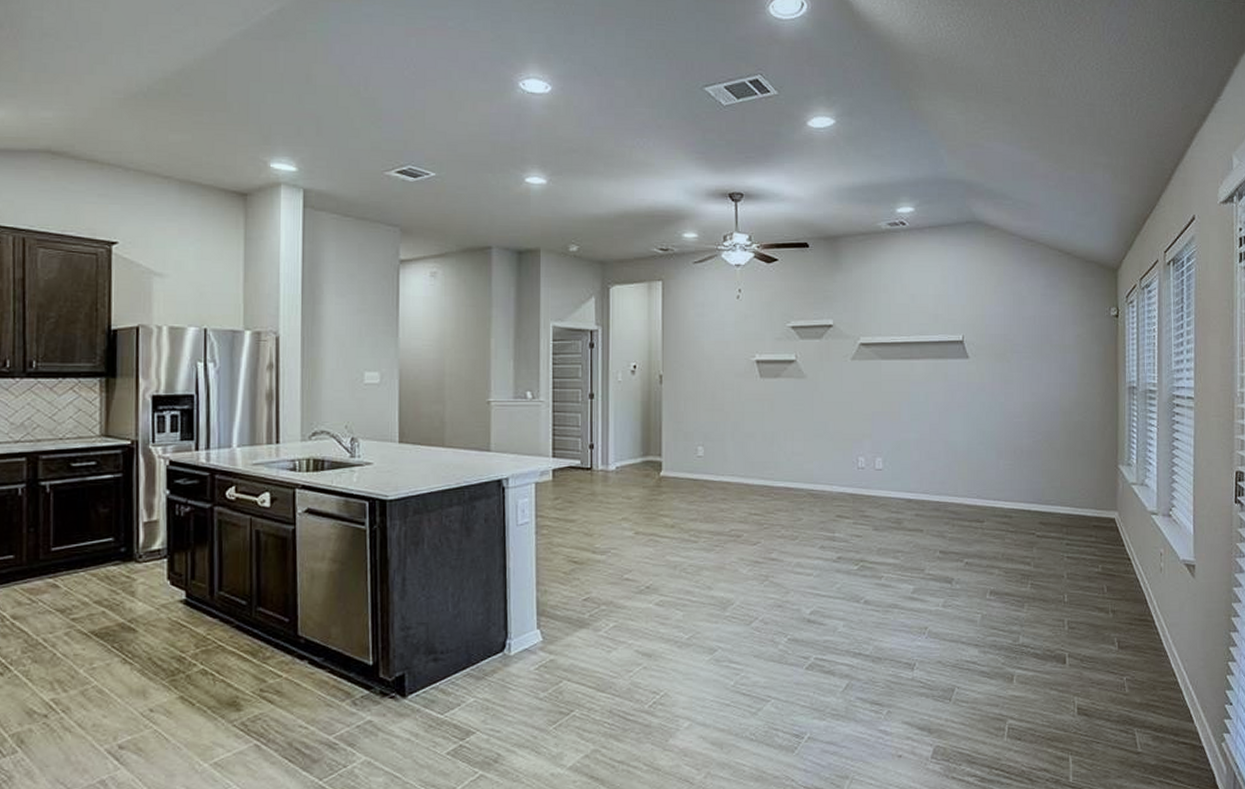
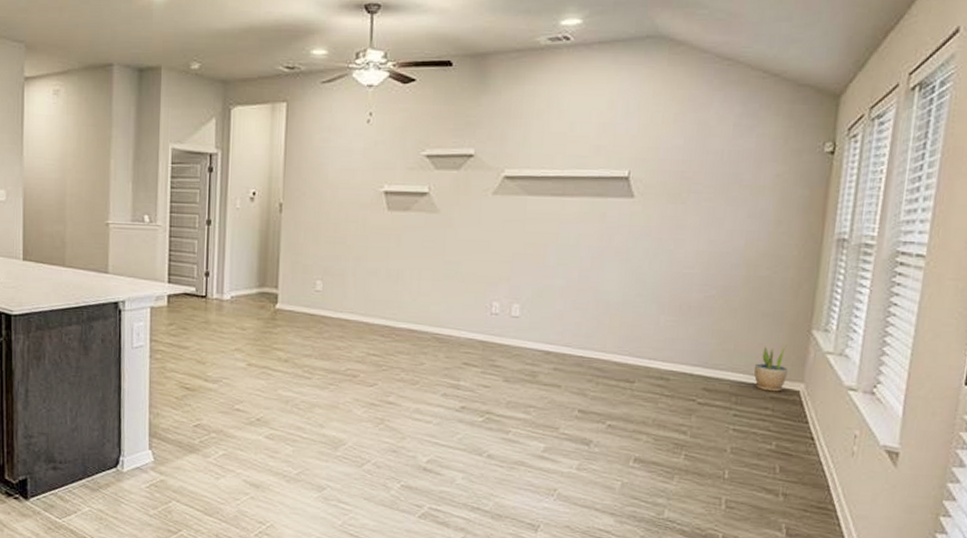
potted plant: none [1077,480,1104,521] -> present [754,345,788,392]

